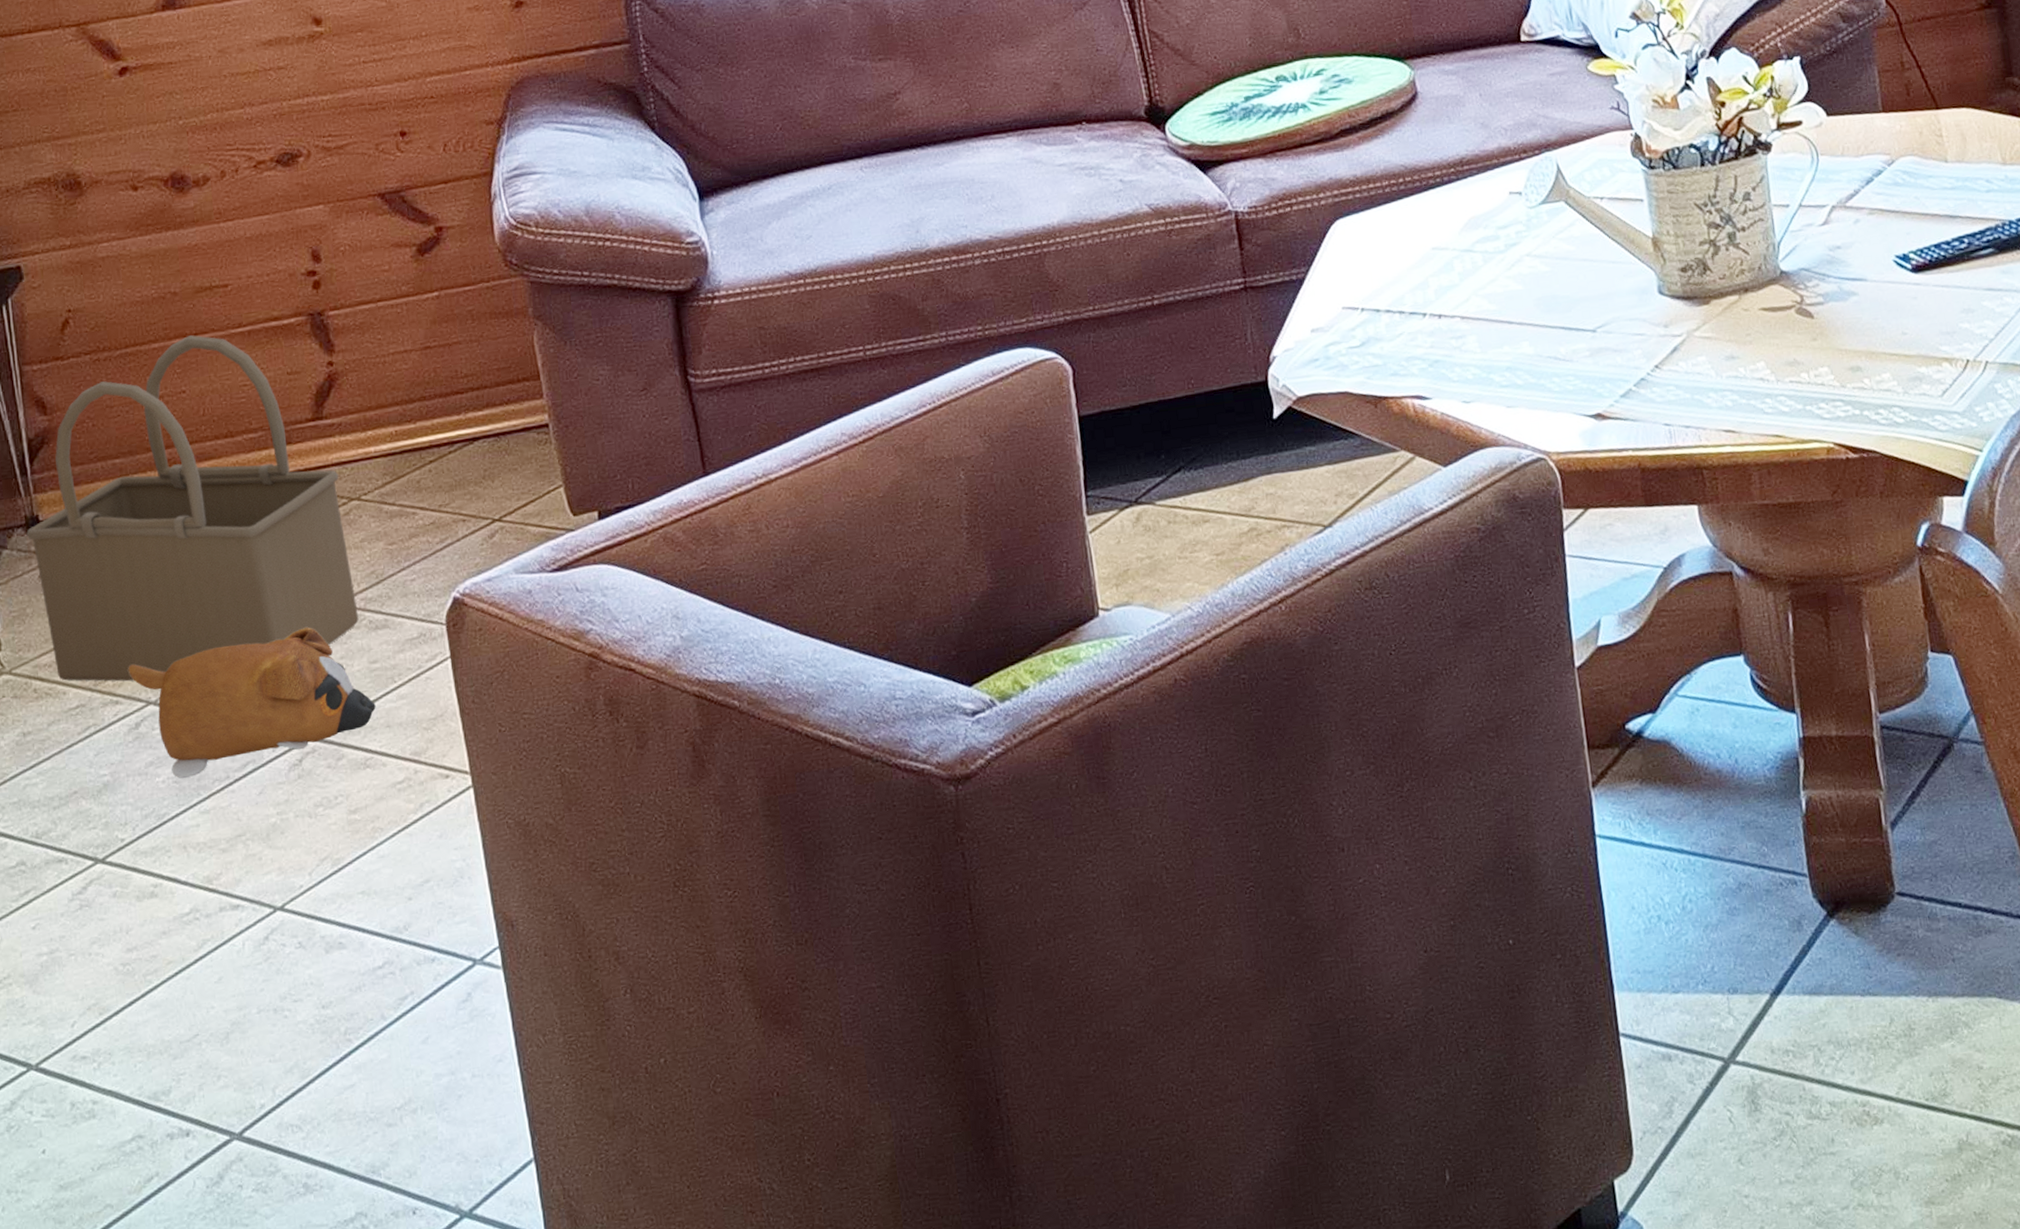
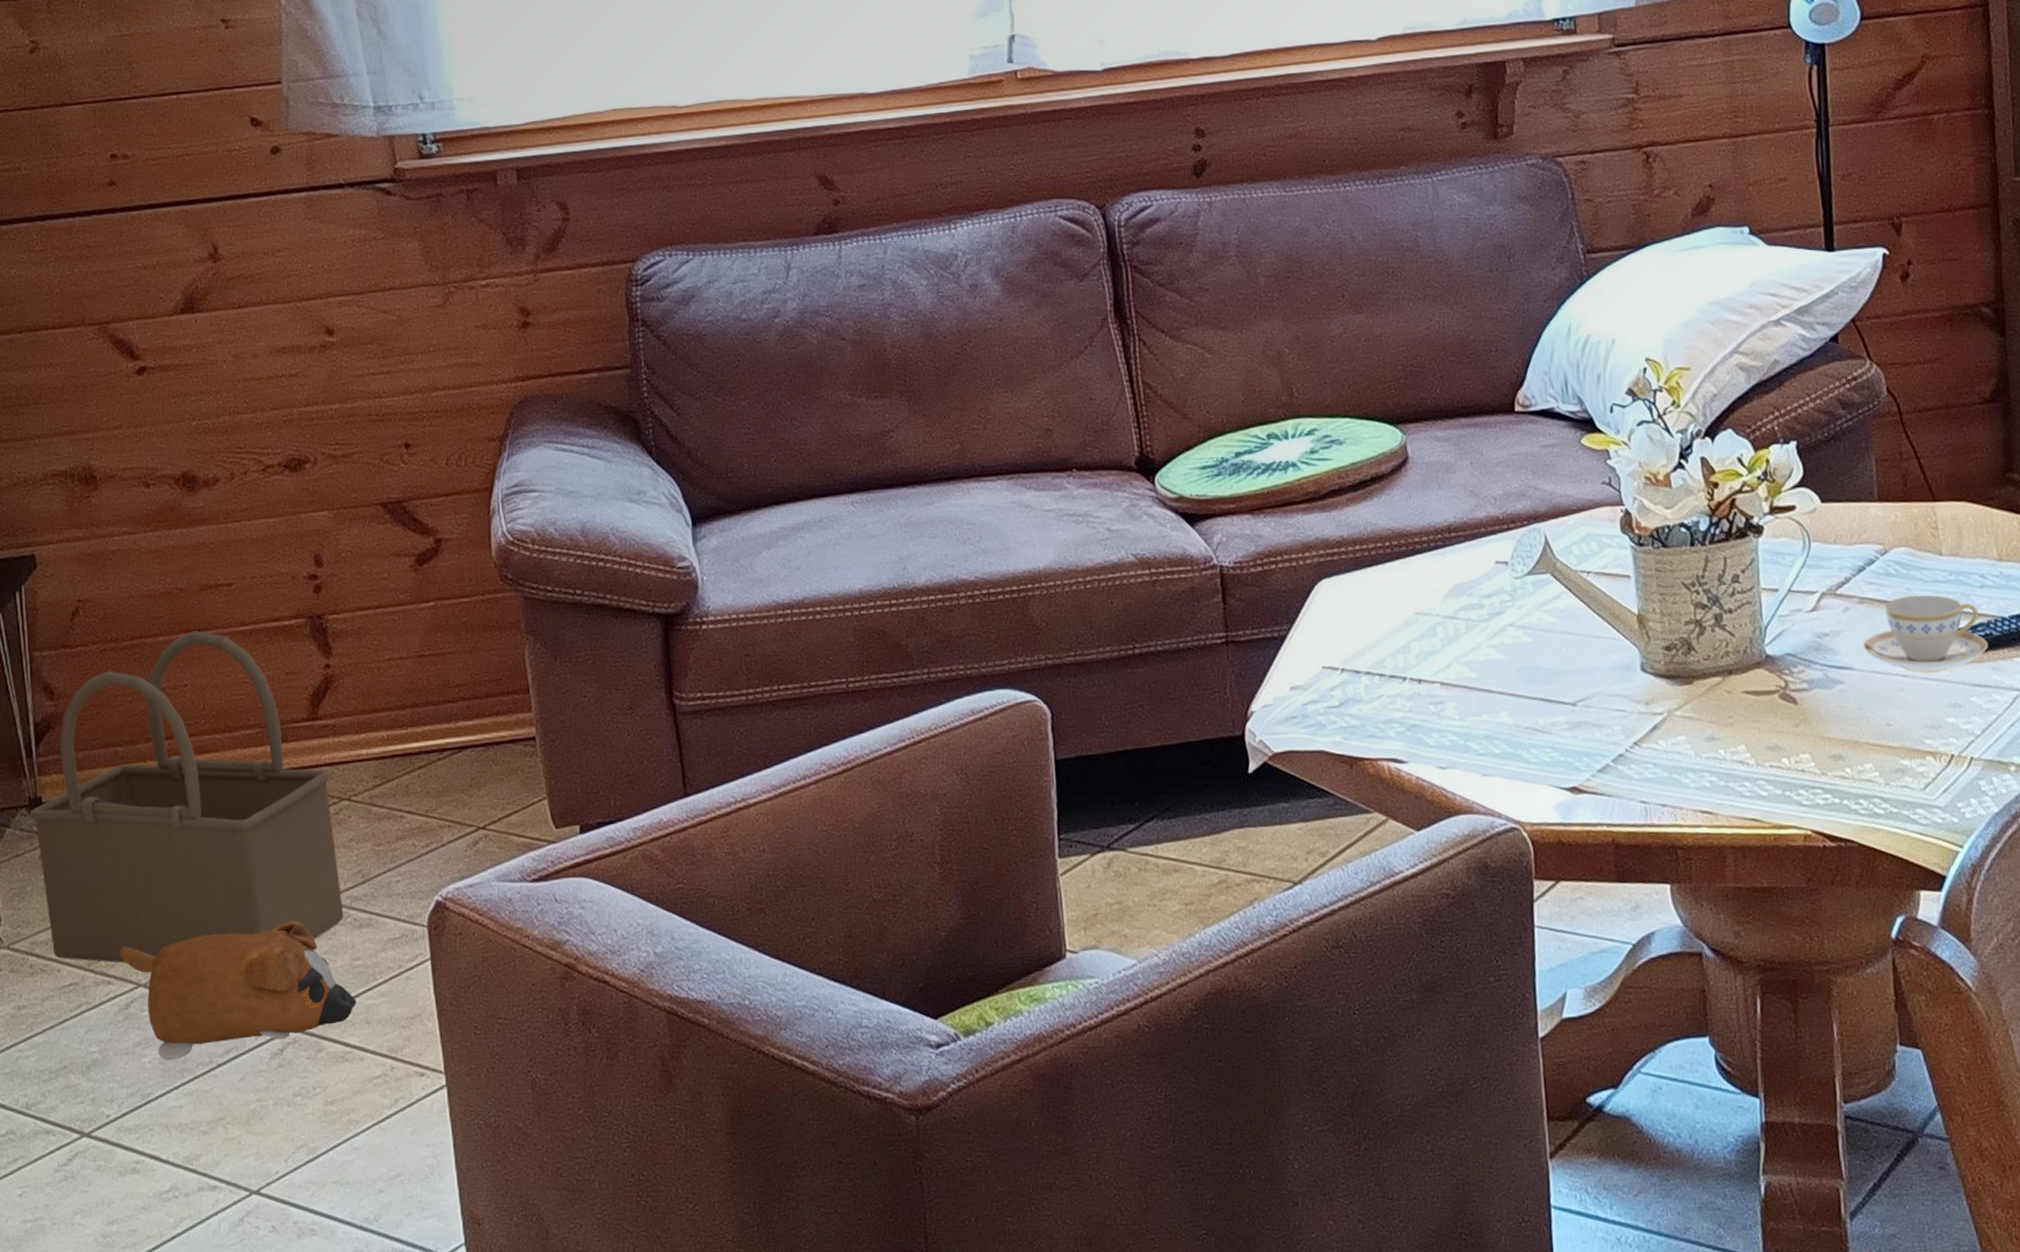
teacup: none [1875,202,1998,281] -> present [1863,595,1989,673]

